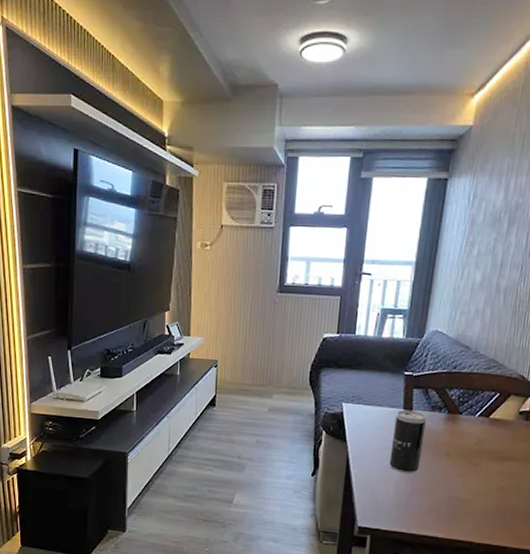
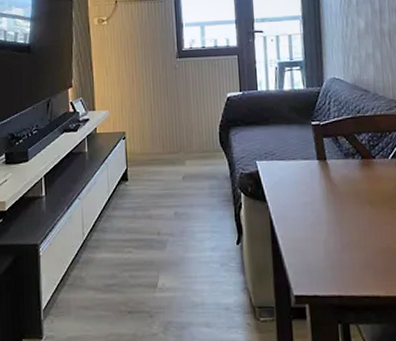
beverage can: present [389,409,427,473] -> none [311,160,345,228]

